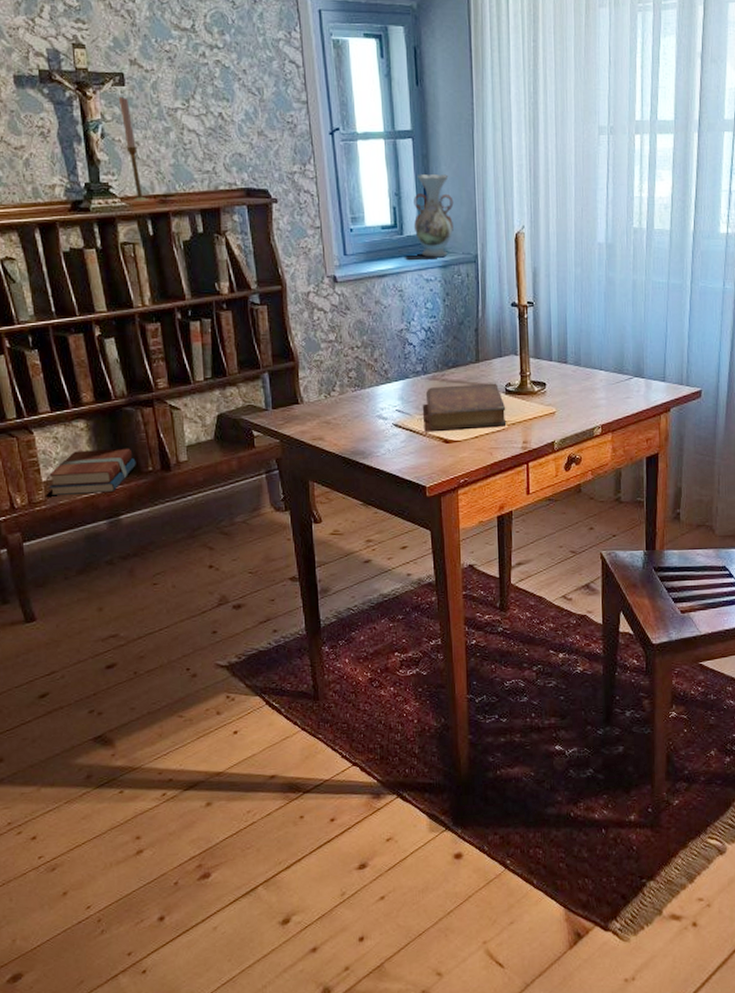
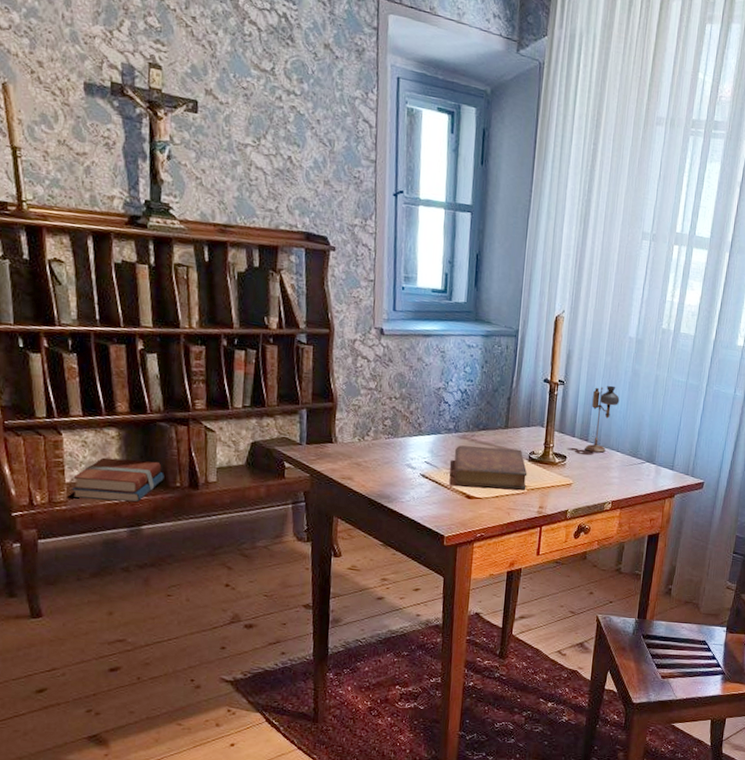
candlestick: present [118,96,149,202] -> none [189,122,208,228]
vase: present [413,173,454,258] -> none [462,247,503,328]
oil lamp: none [564,299,596,374] -> present [585,385,620,453]

